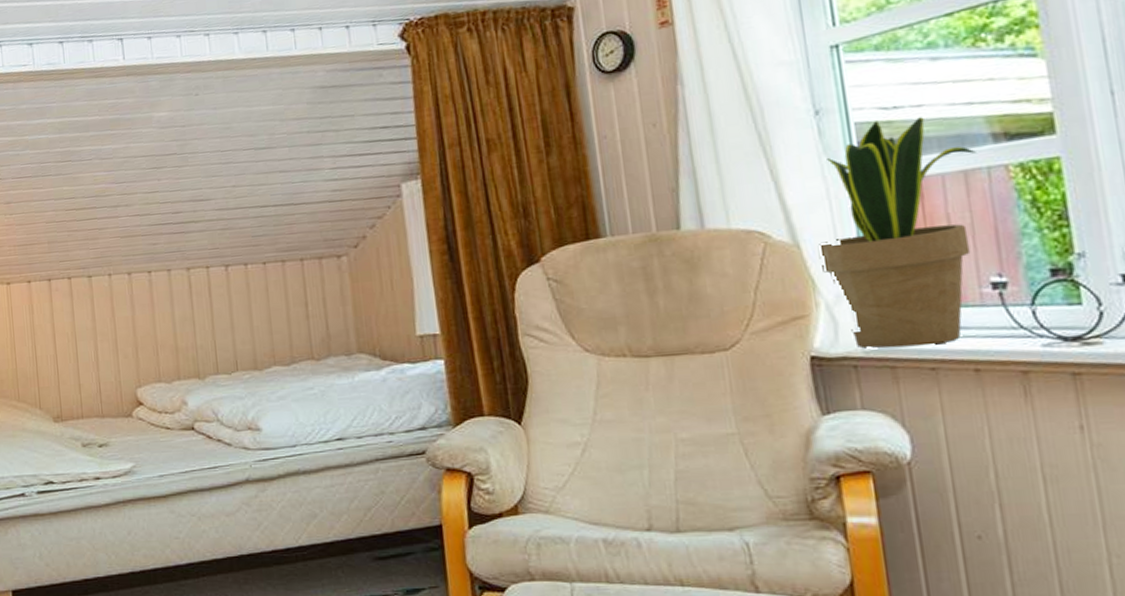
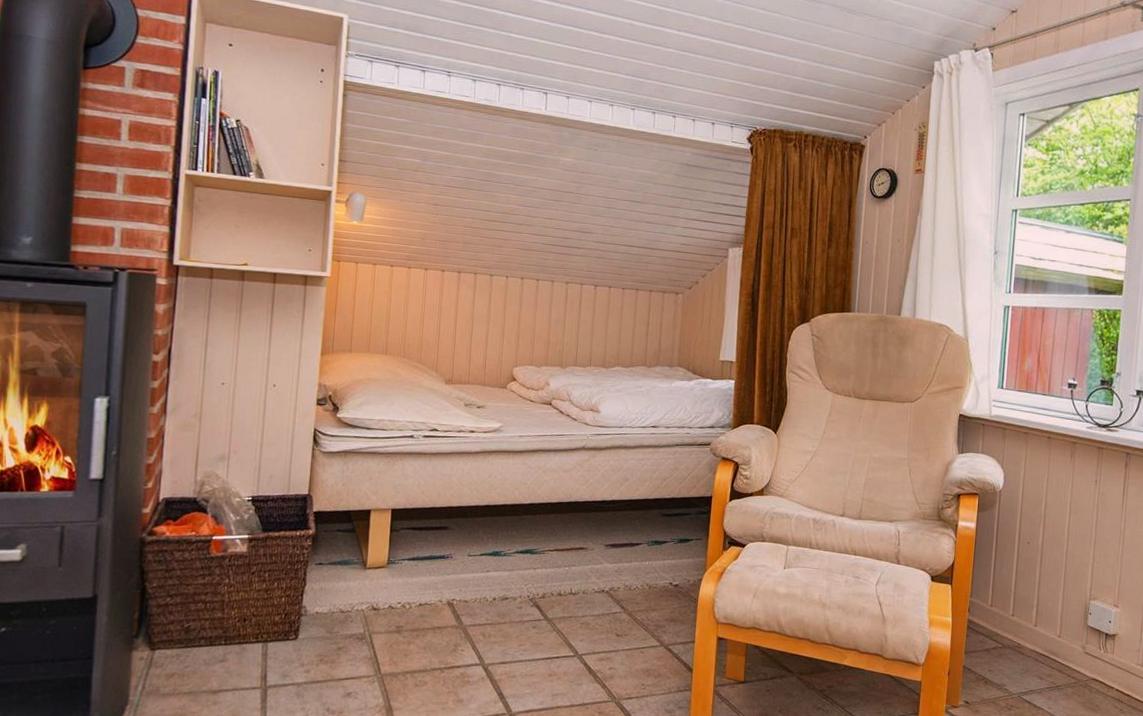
potted plant: present [819,117,976,349] -> none [978,266,1078,418]

